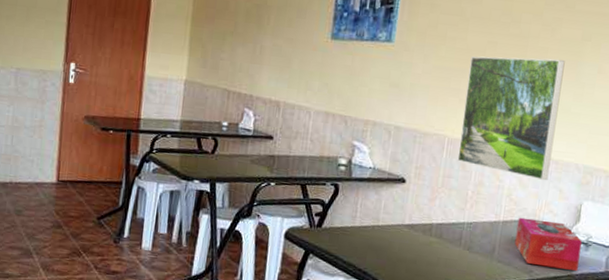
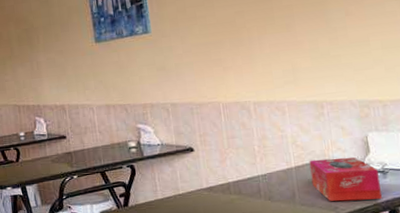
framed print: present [457,56,565,181] -> none [223,12,327,123]

